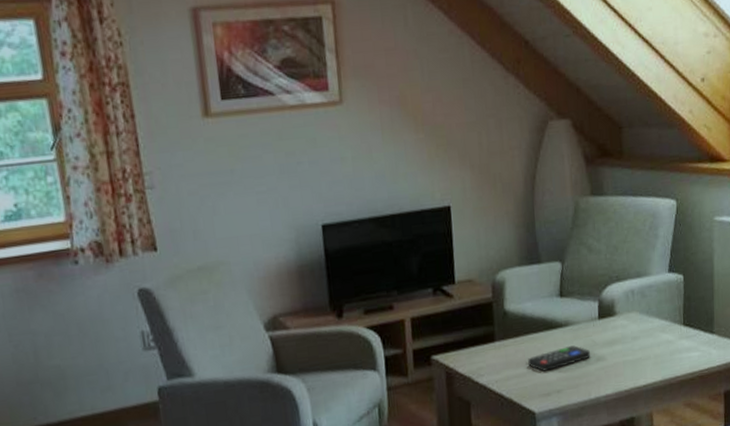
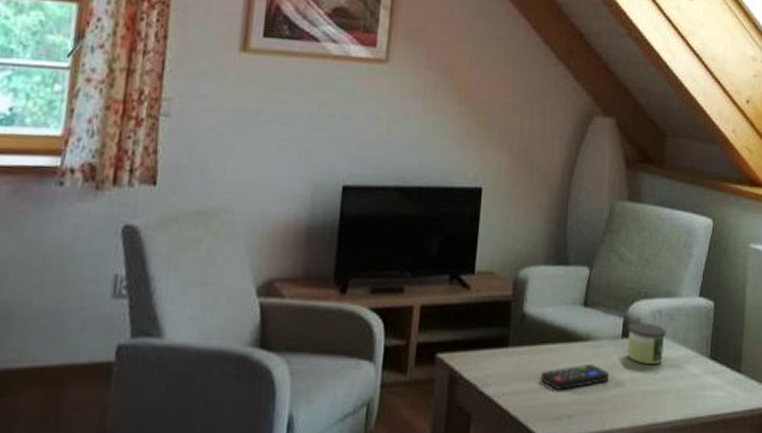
candle: none [603,302,640,339] -> present [627,322,667,364]

